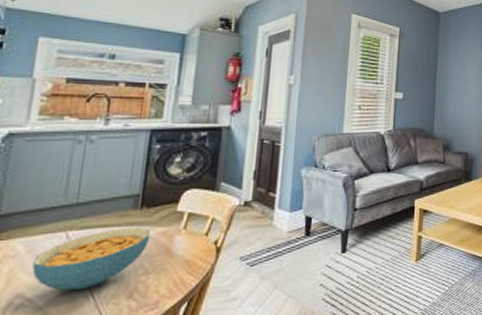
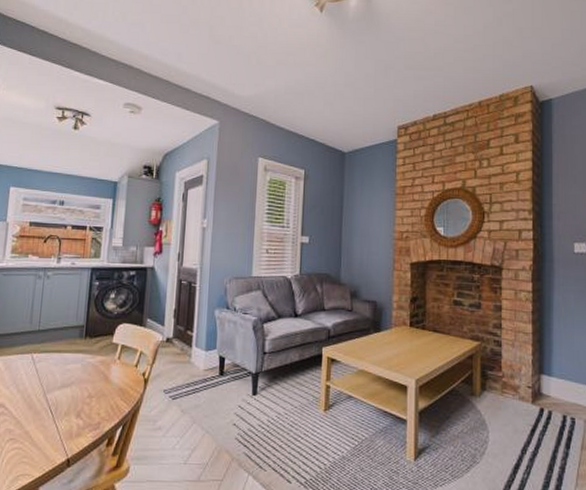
cereal bowl: present [32,226,151,291] -> none [9,354,93,405]

